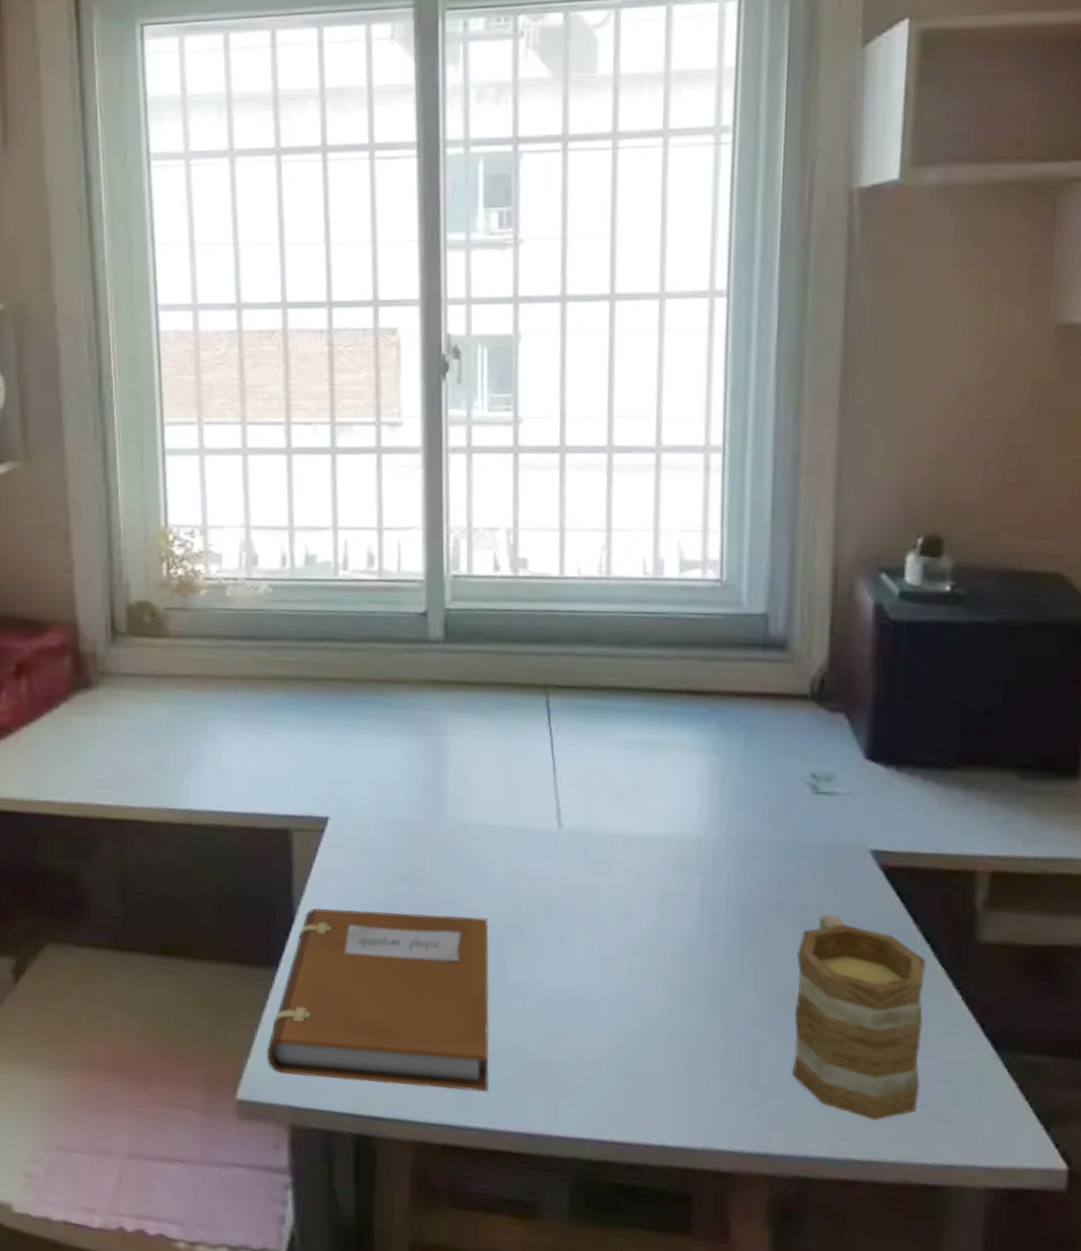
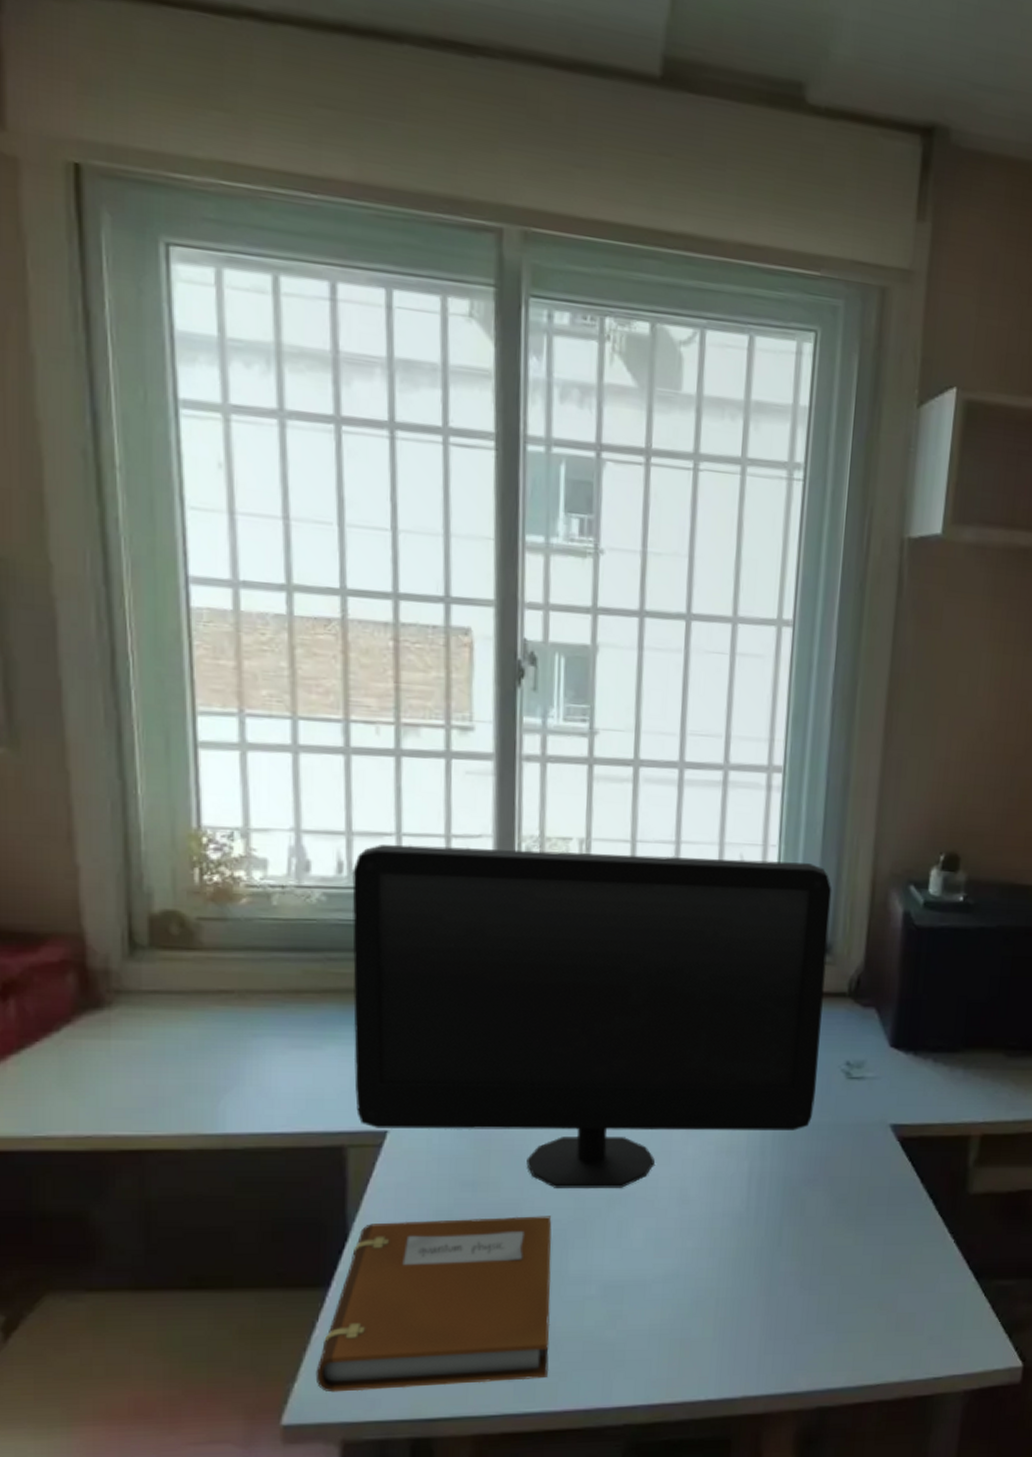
computer monitor: none [294,537,786,896] -> present [352,844,832,1188]
mug: present [791,913,926,1120] -> none [819,1181,929,1350]

